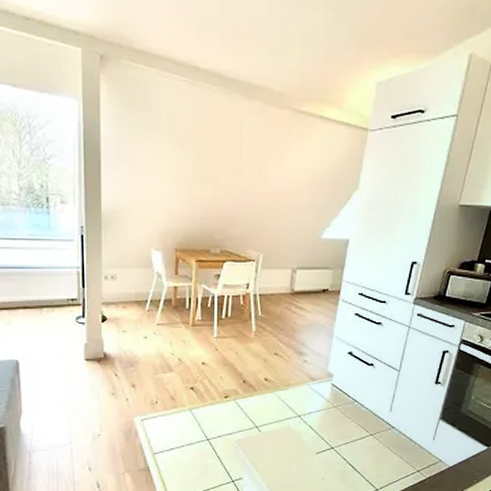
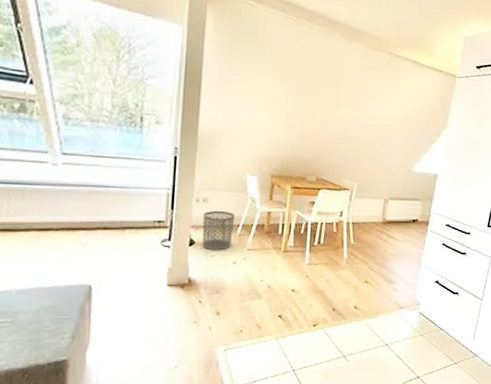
waste bin: none [112,286,143,326] -> present [202,210,236,251]

